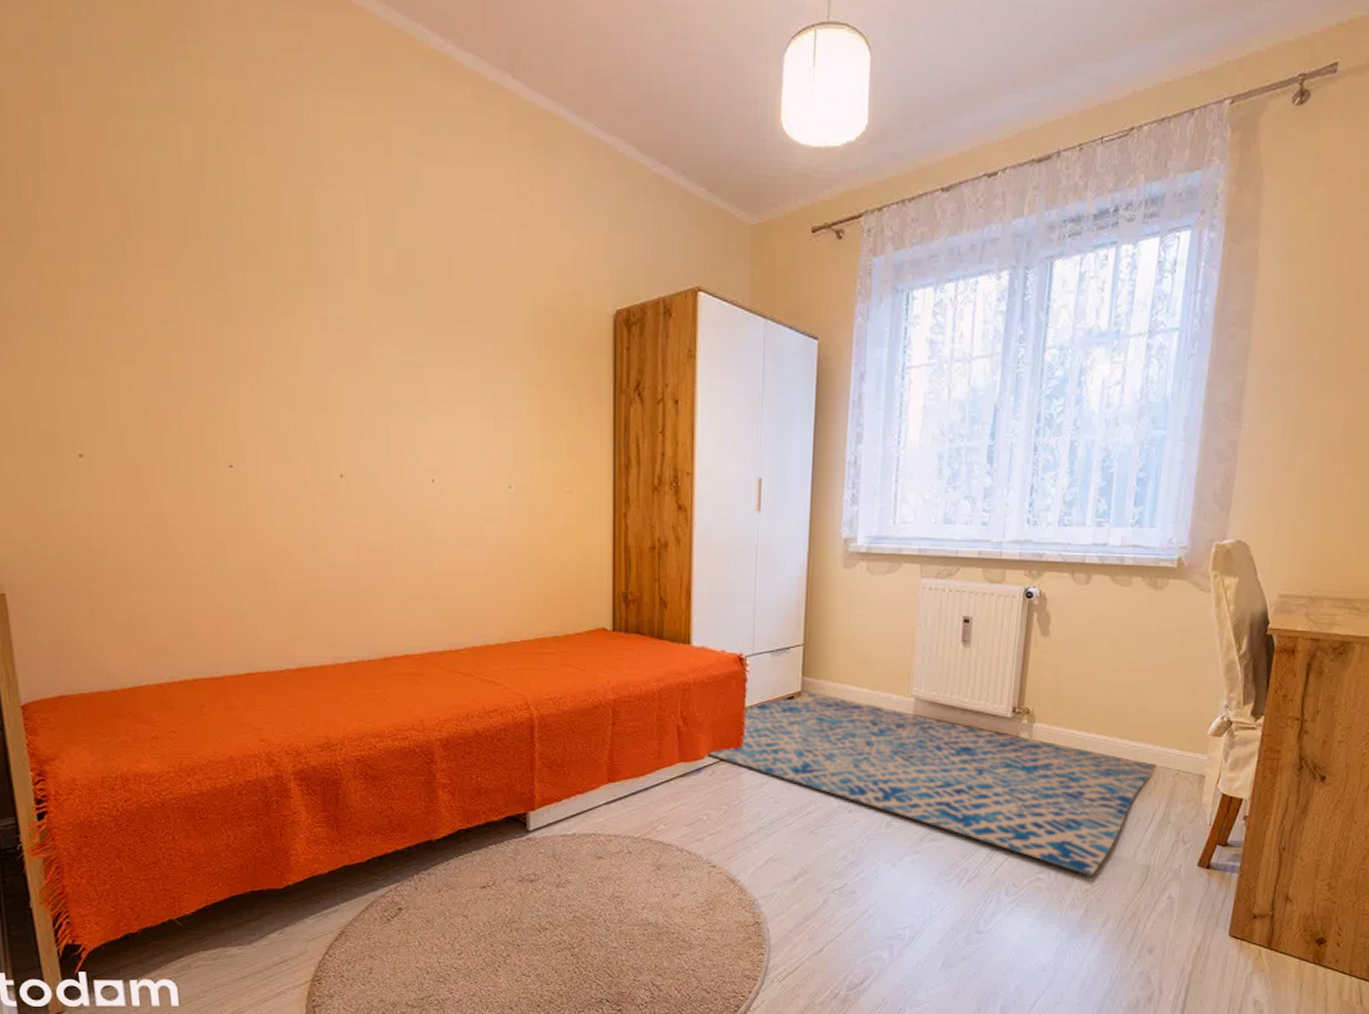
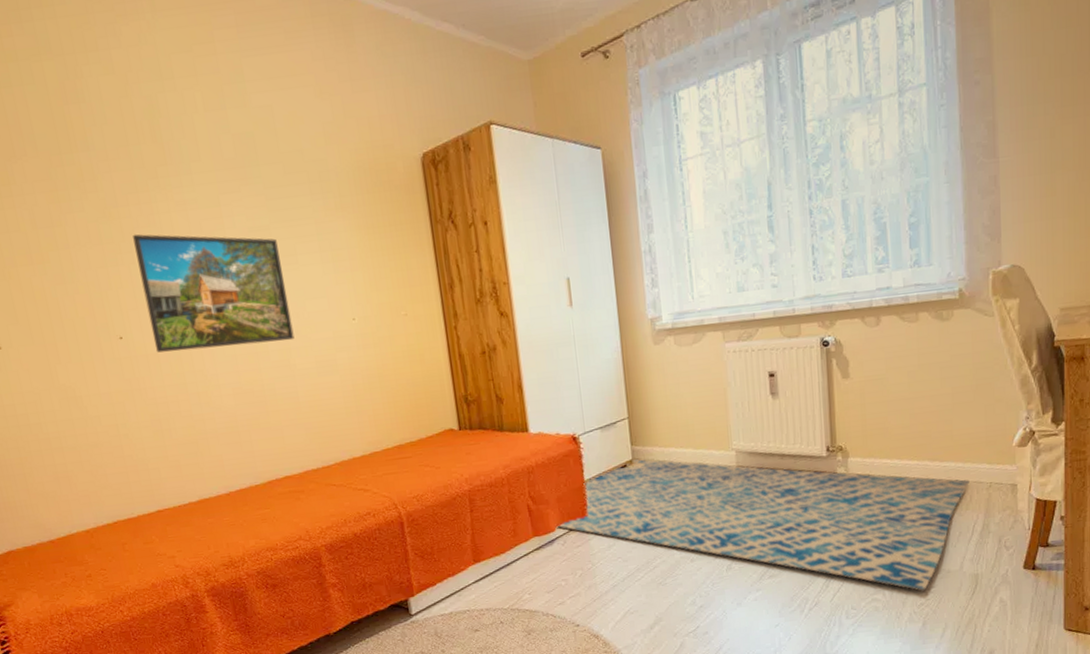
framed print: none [261,347,438,500] -> present [133,234,295,353]

